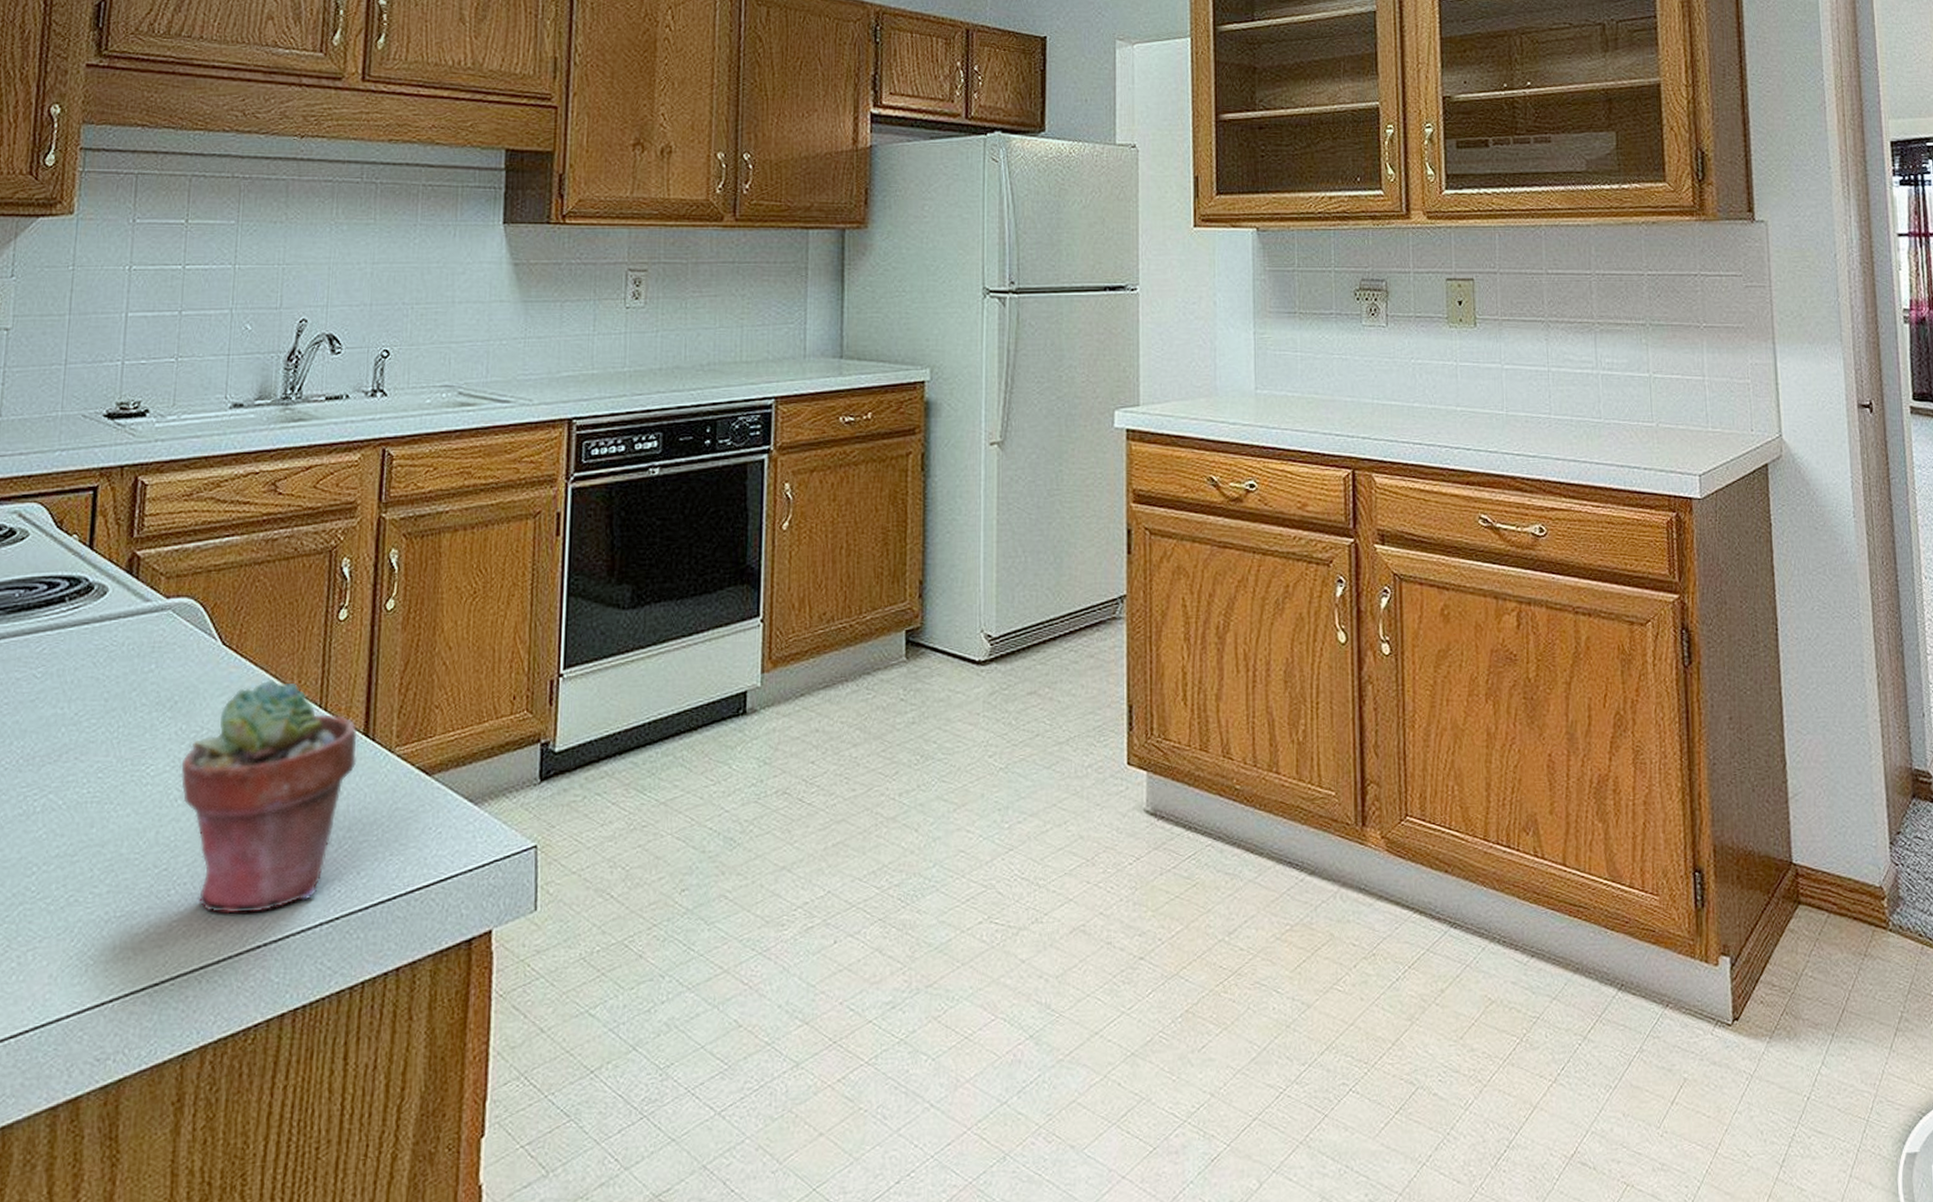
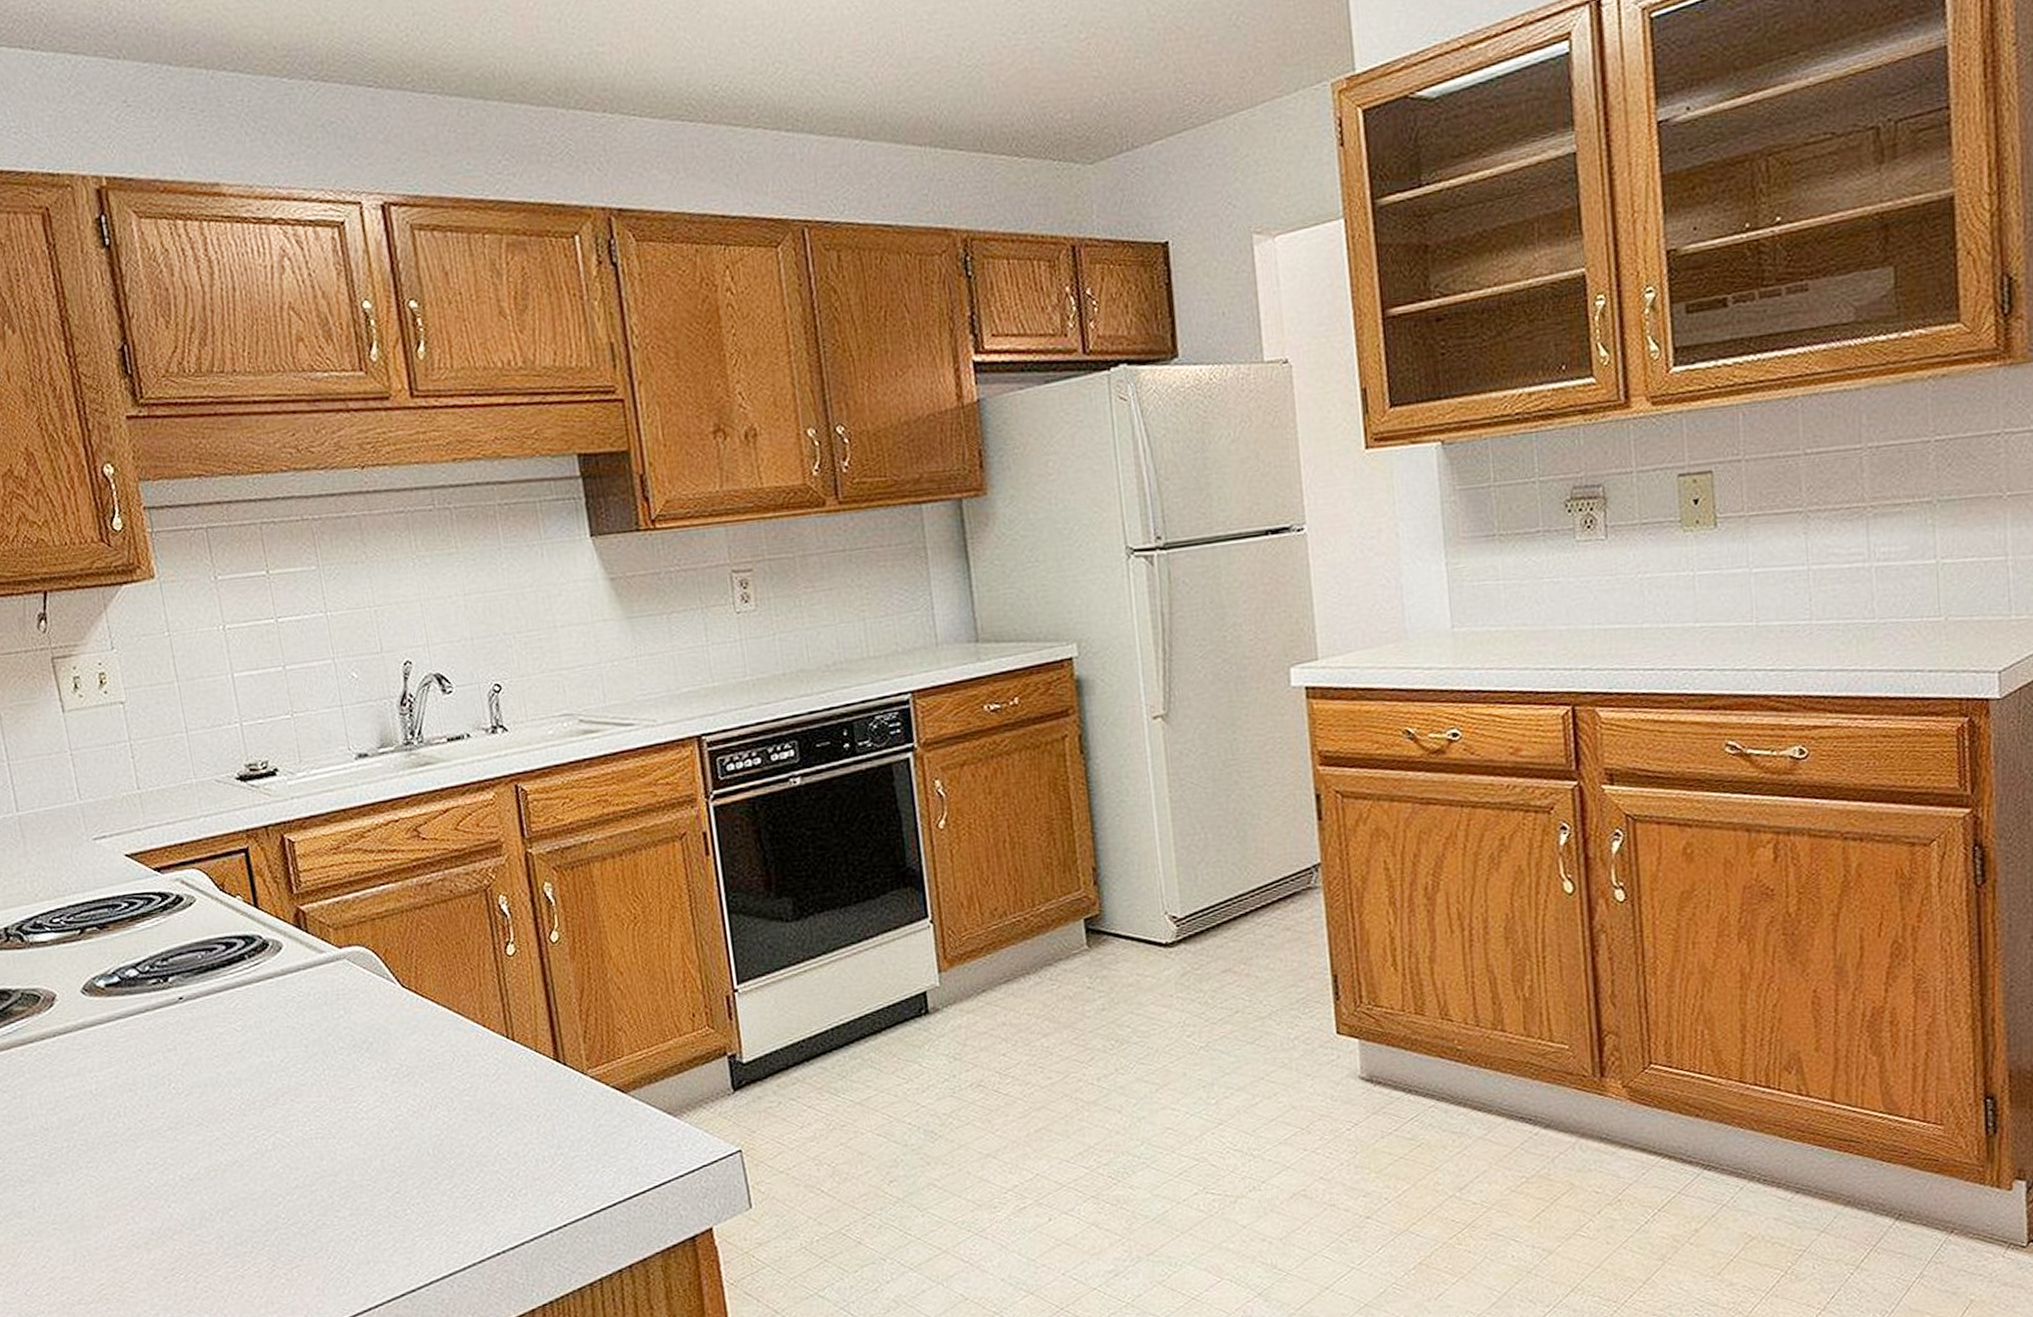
potted succulent: present [180,679,358,914] -> none [389,1015,554,1227]

